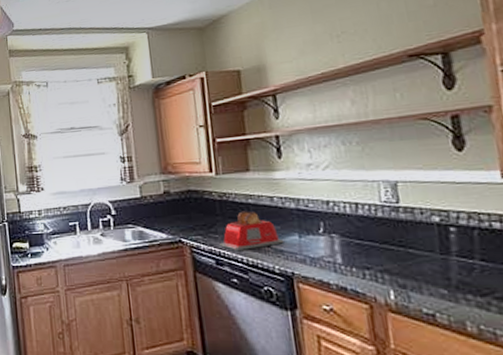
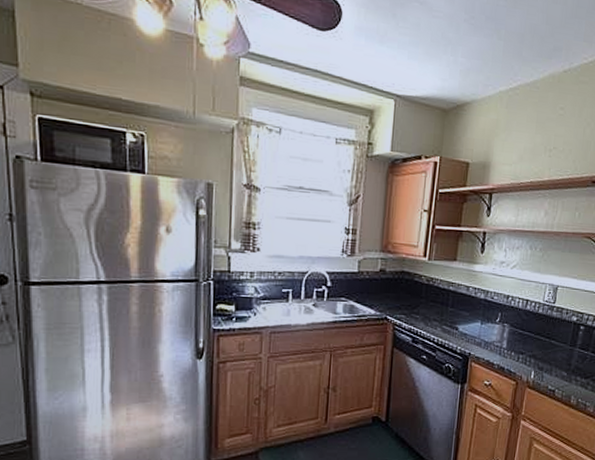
toaster: present [219,211,284,250] -> none [418,296,469,331]

